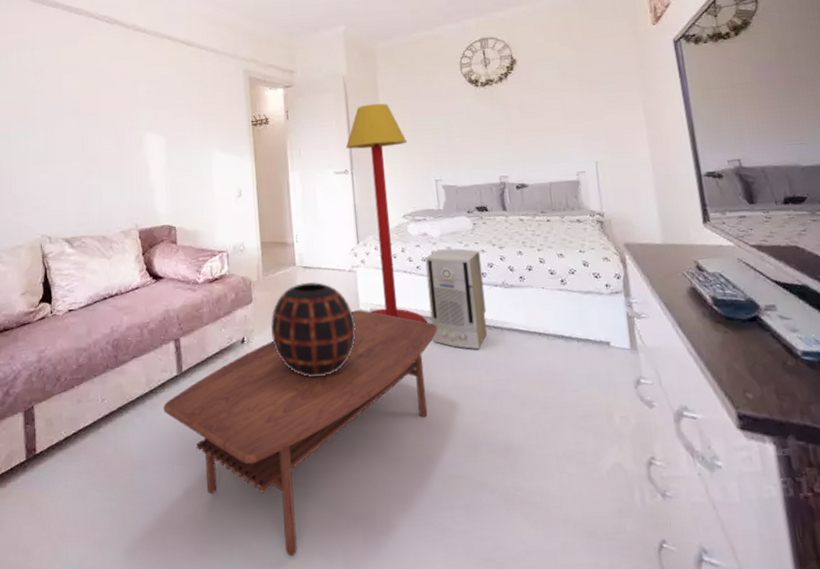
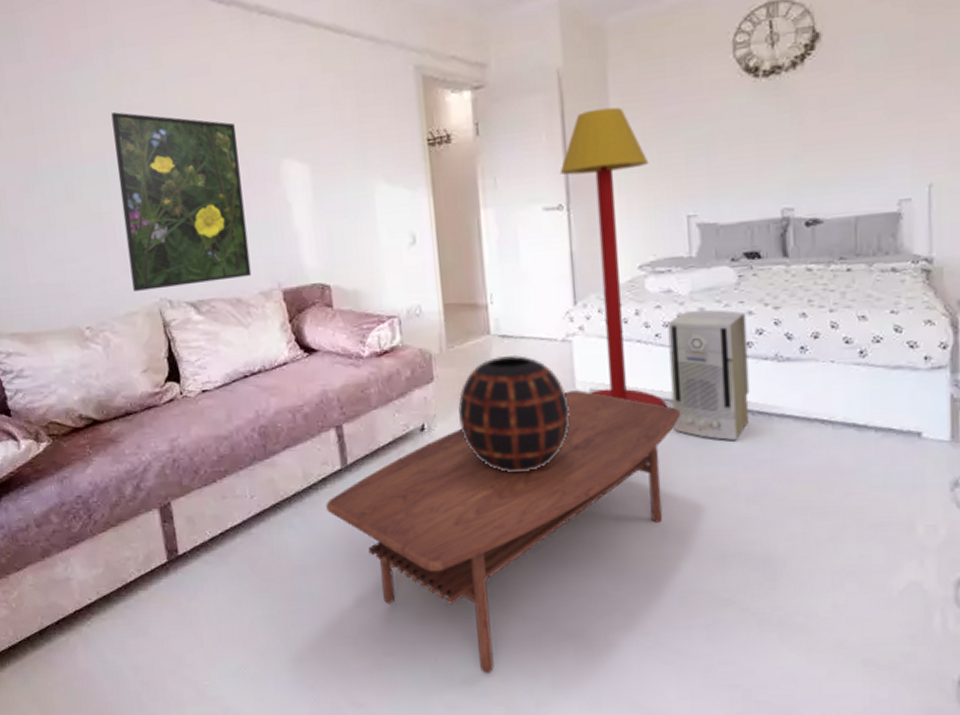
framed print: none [18,94,116,229] -> present [111,112,252,291]

